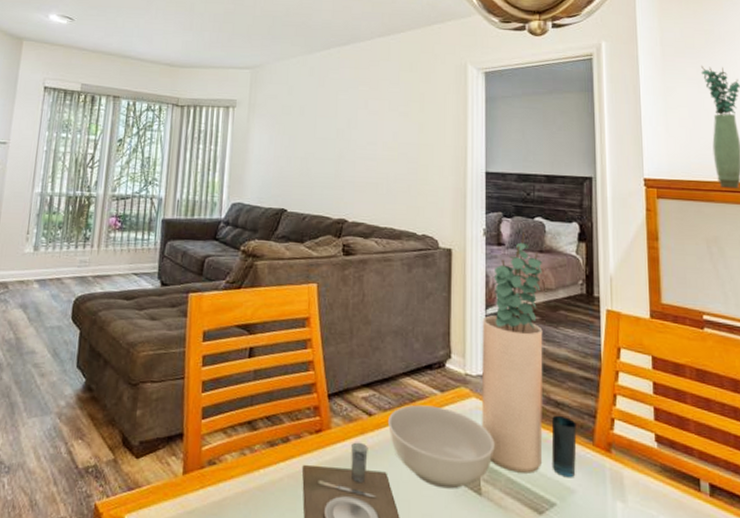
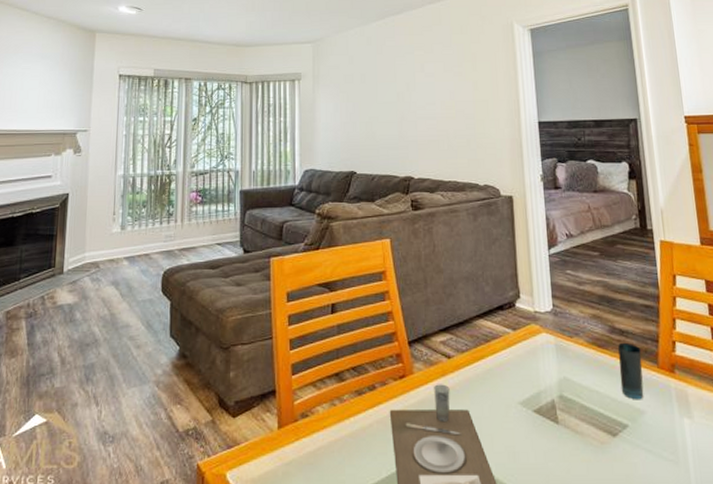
bowl: present [387,404,495,489] -> none [465,344,567,420]
vase: present [482,233,543,473] -> none [546,176,612,399]

